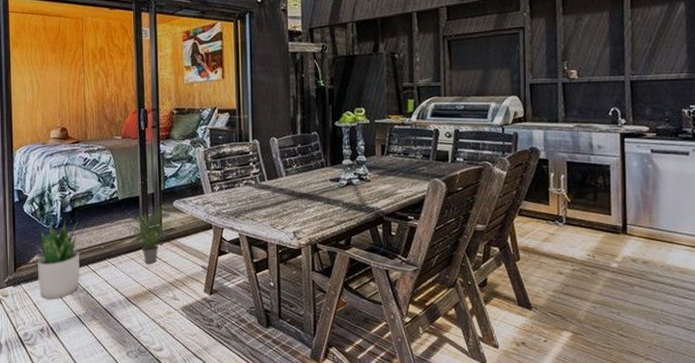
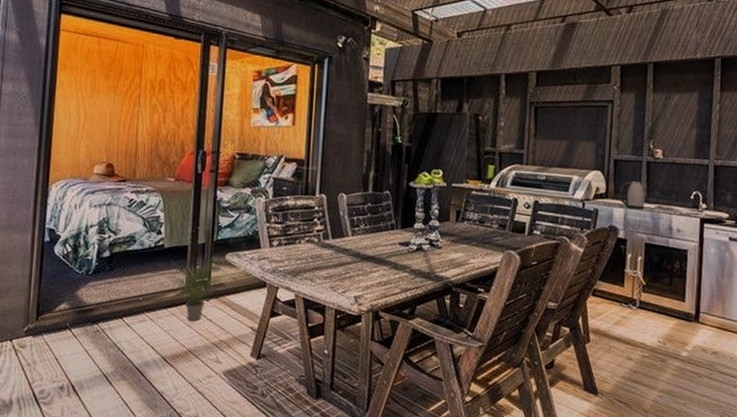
planter: present [36,220,80,299] -> none [63,267,116,354]
kettle: none [537,102,563,130] -> present [619,180,645,210]

